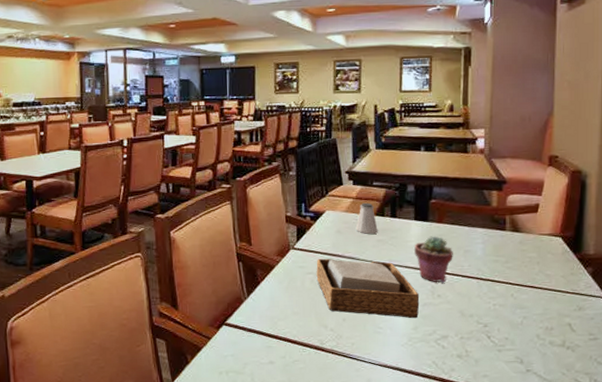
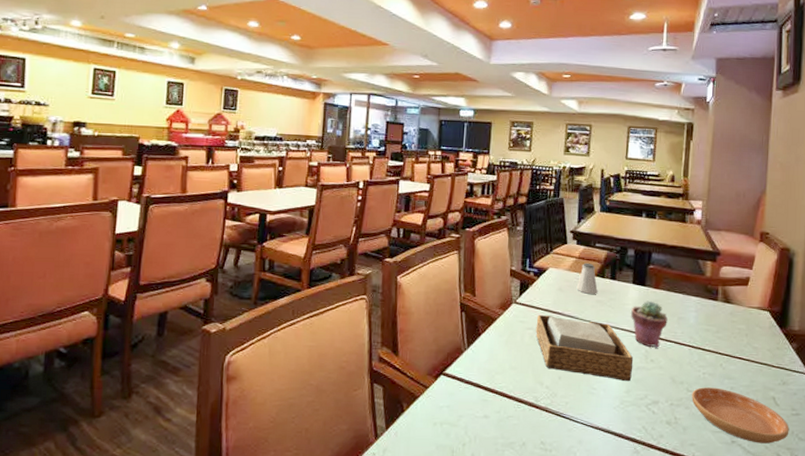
saucer: none [482,318,587,370] -> present [692,387,789,444]

